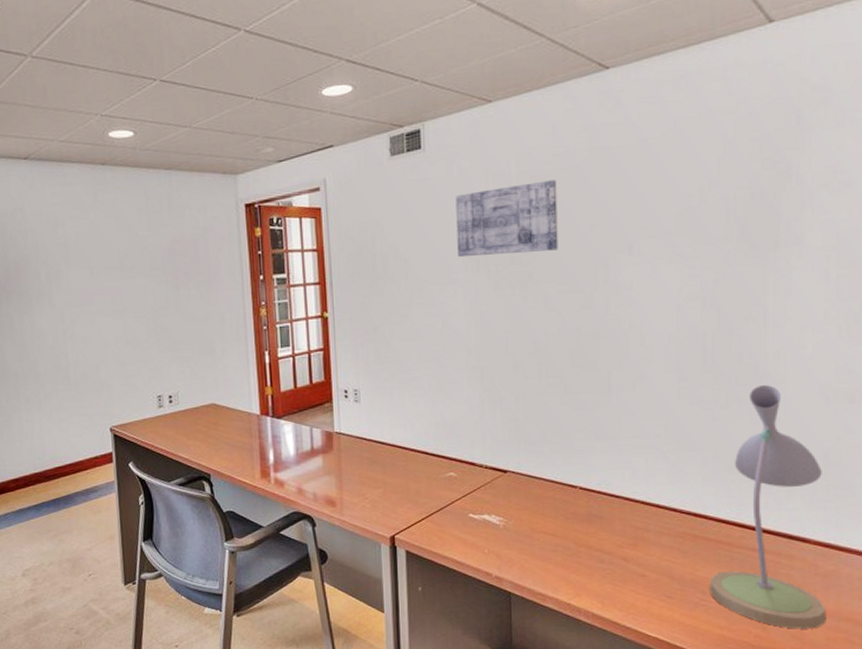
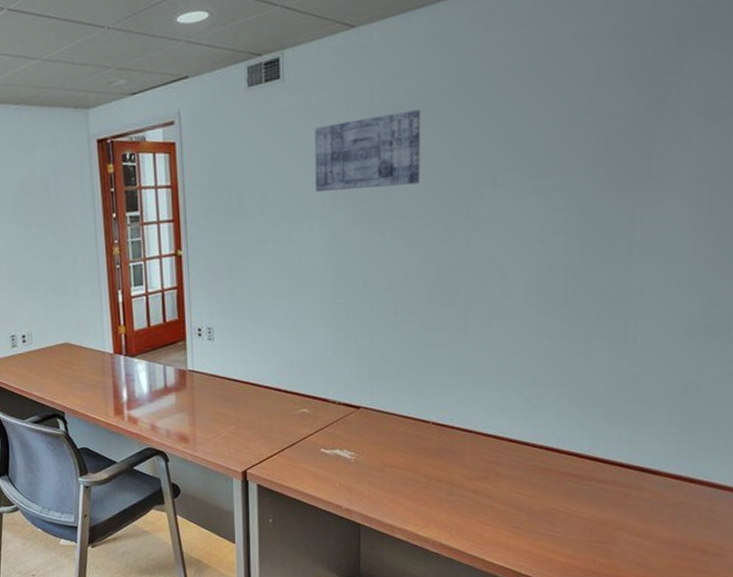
desk lamp: present [709,385,826,629] -> none [557,320,679,558]

